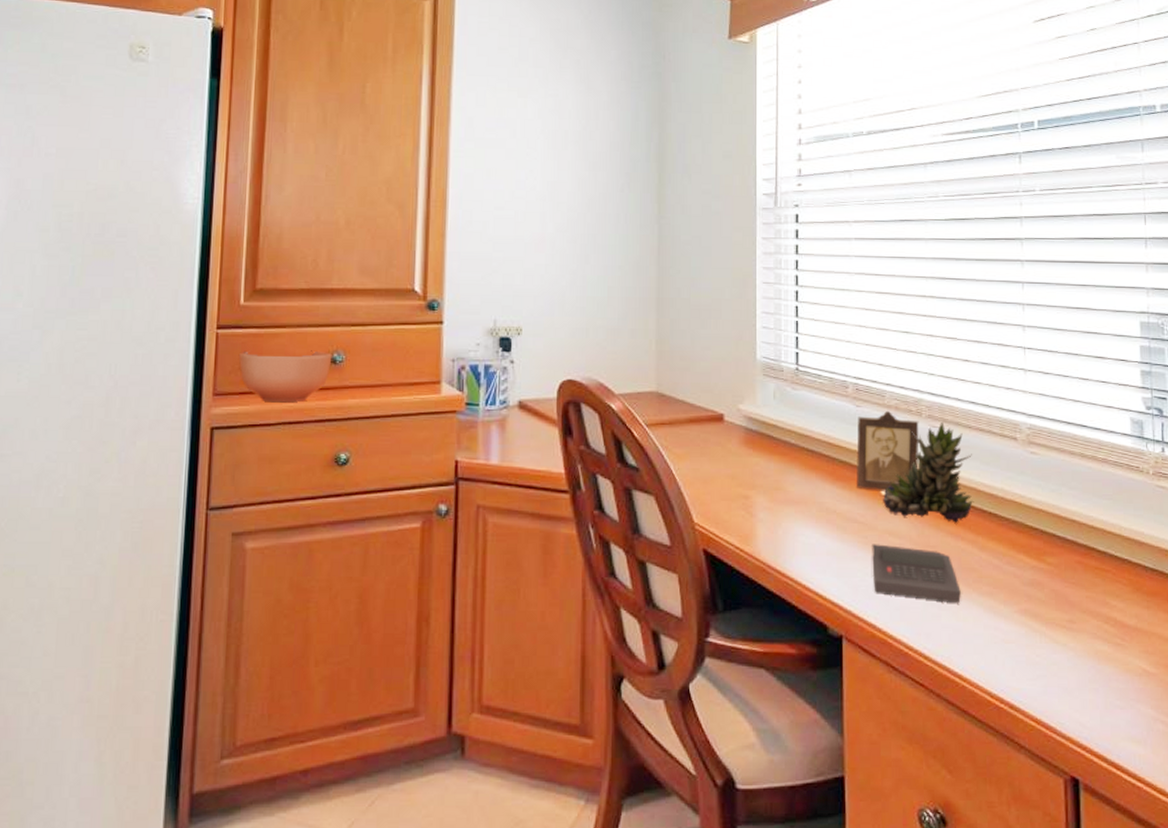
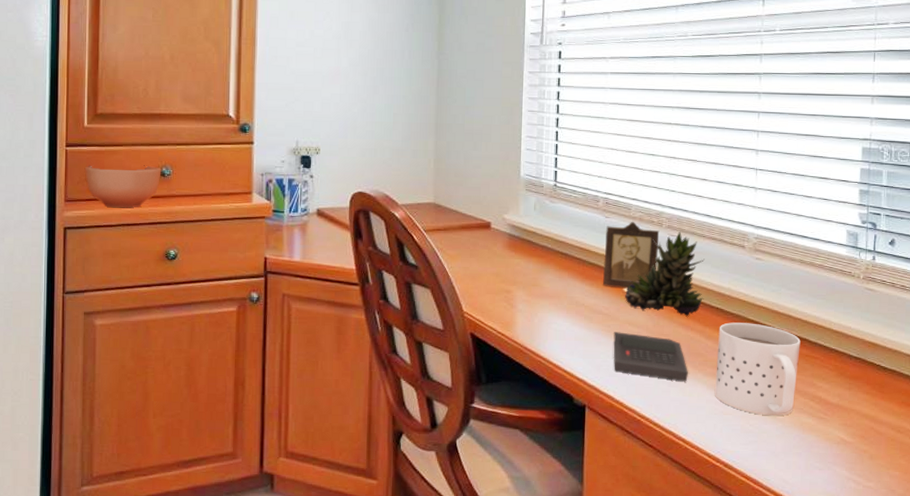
mug: none [992,530,1088,644] -> present [714,322,801,416]

